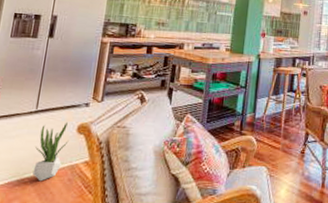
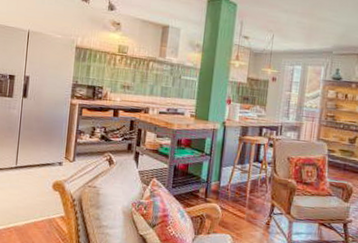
potted plant: present [32,121,69,182] -> none [16,178,46,232]

